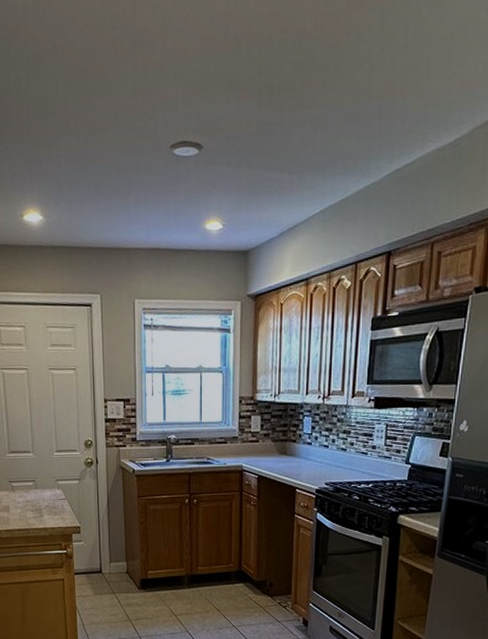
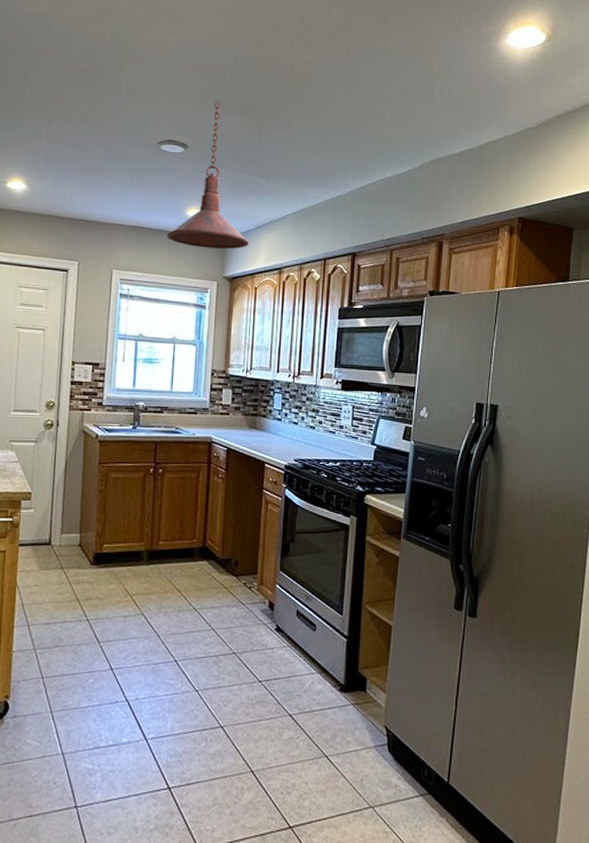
pendant light: none [185,83,272,265] -> present [166,101,249,250]

